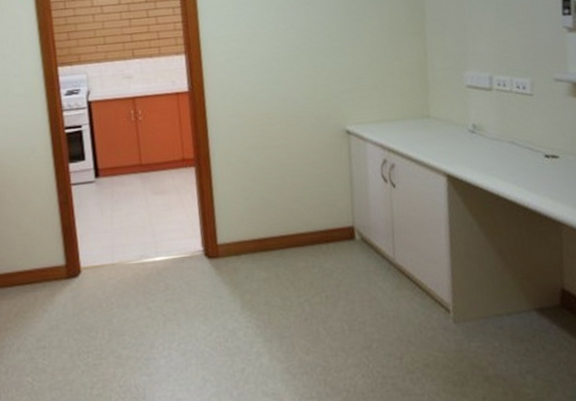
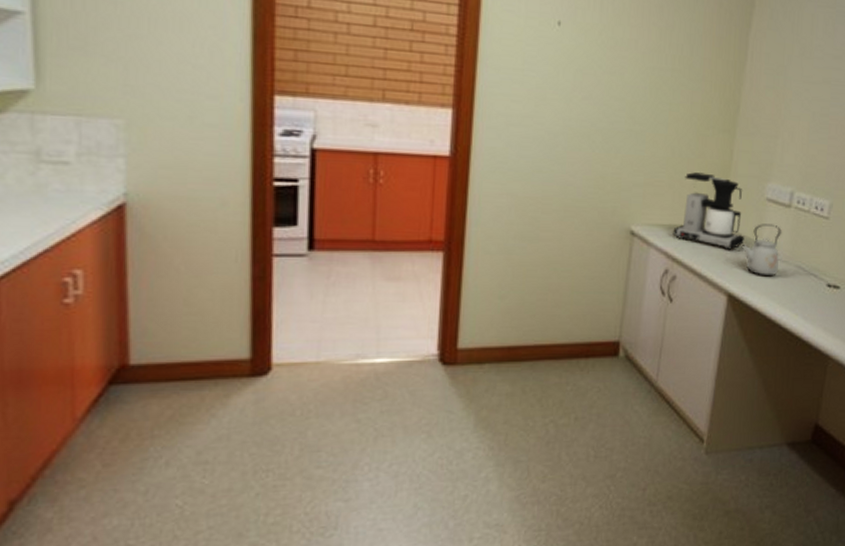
coffee maker: none [384,72,453,136] -> present [672,172,744,250]
kettle: none [451,107,493,156] -> present [741,224,783,277]

